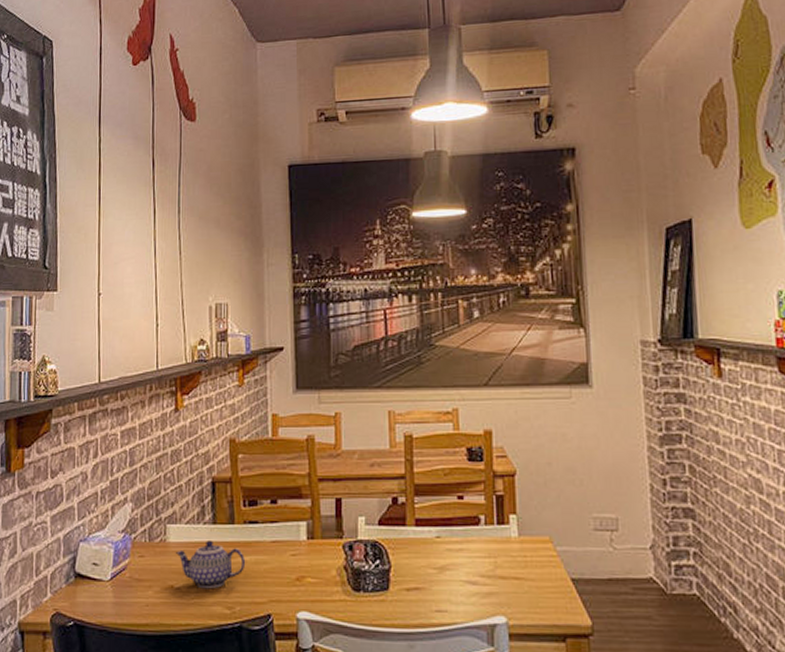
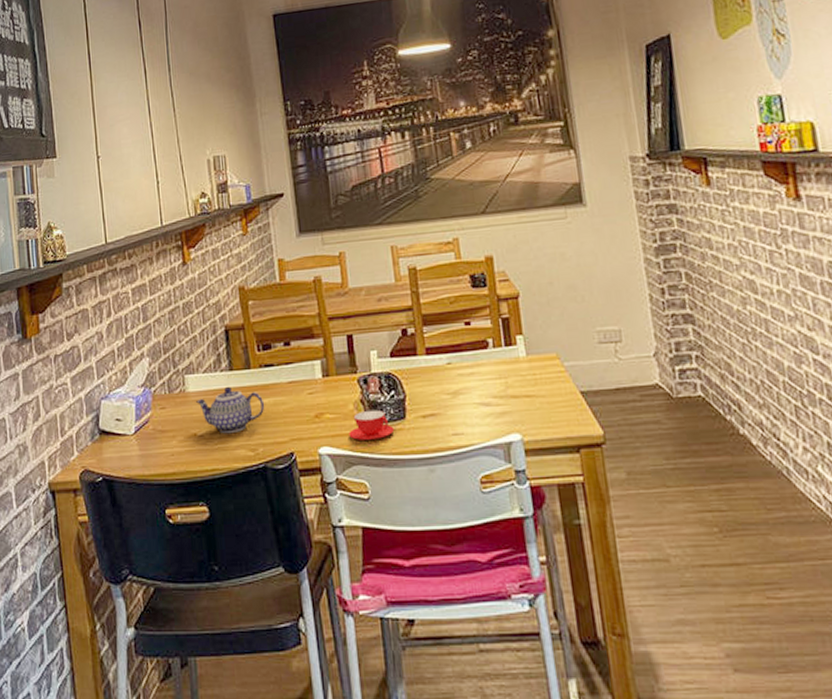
teacup: none [329,577,377,609] -> present [349,409,395,440]

